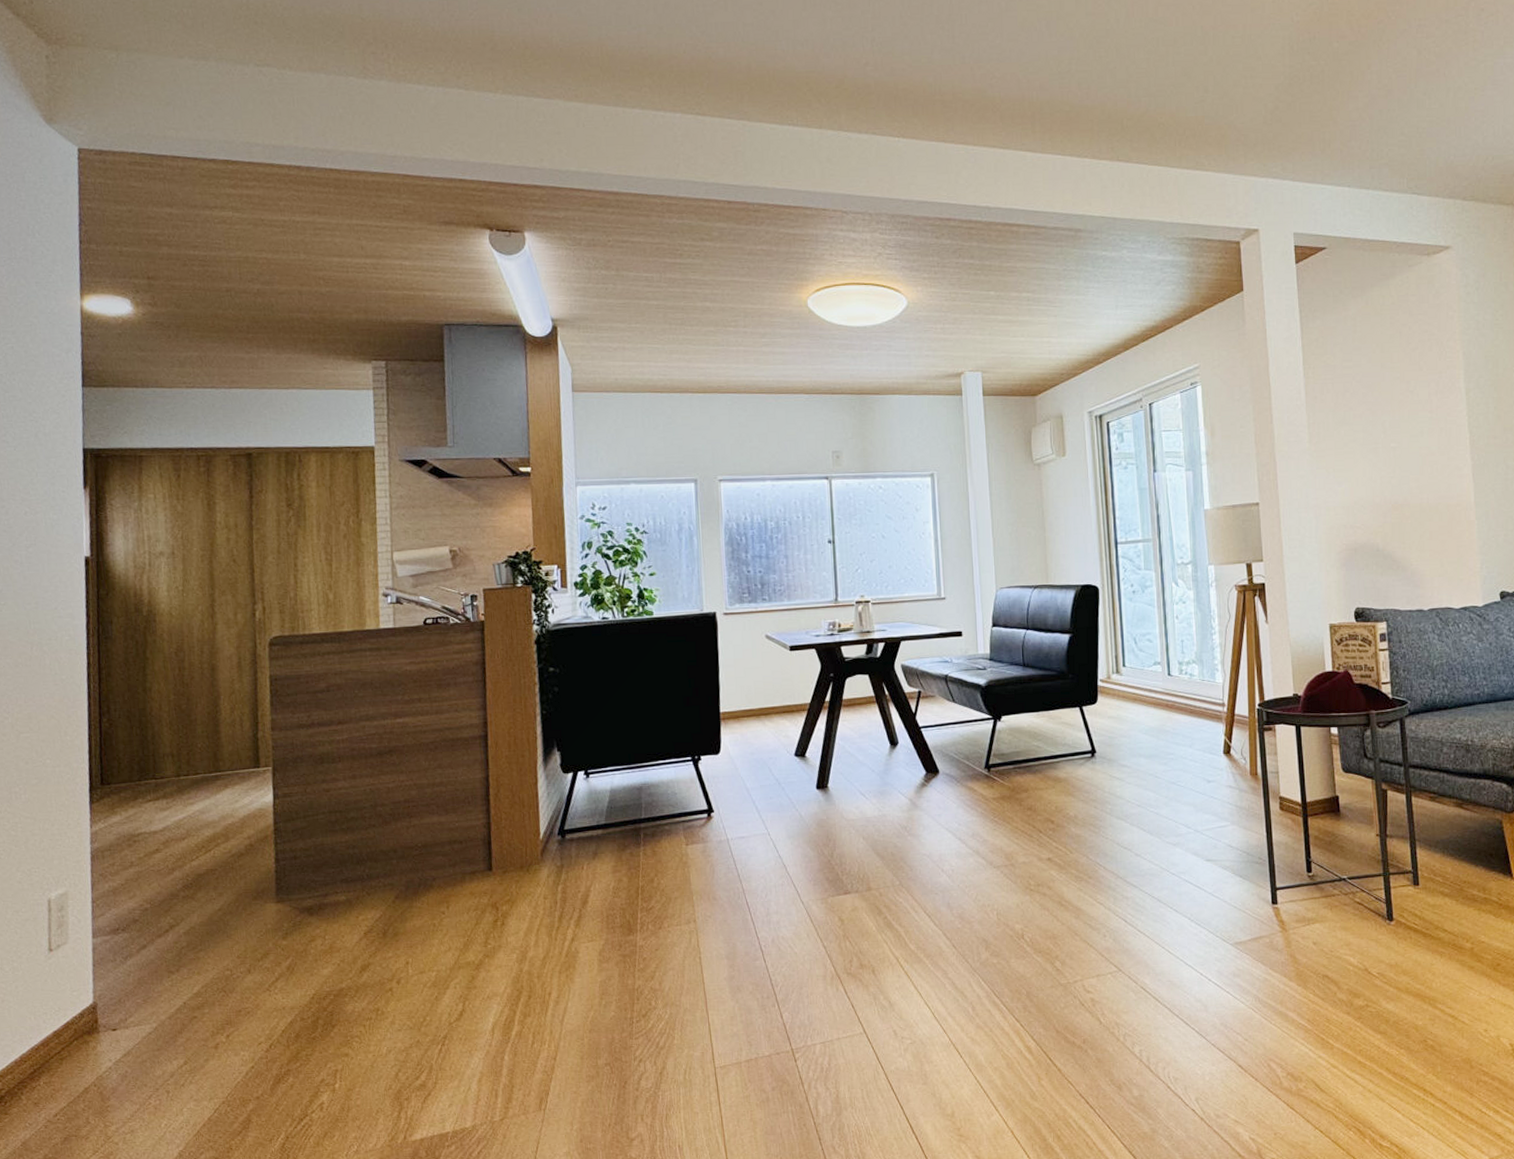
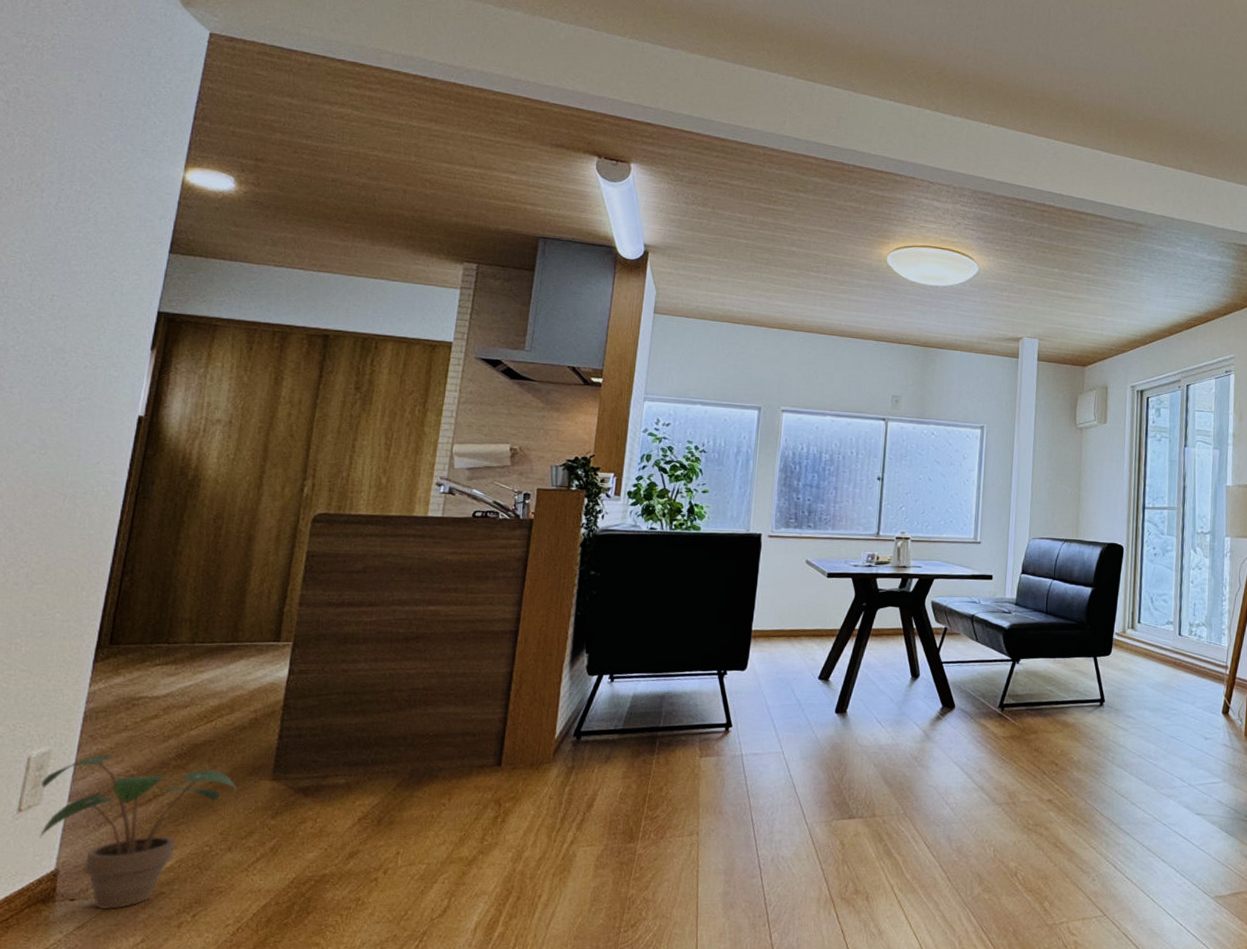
potted plant: none [65,890,248,1036] -> present [39,754,239,909]

